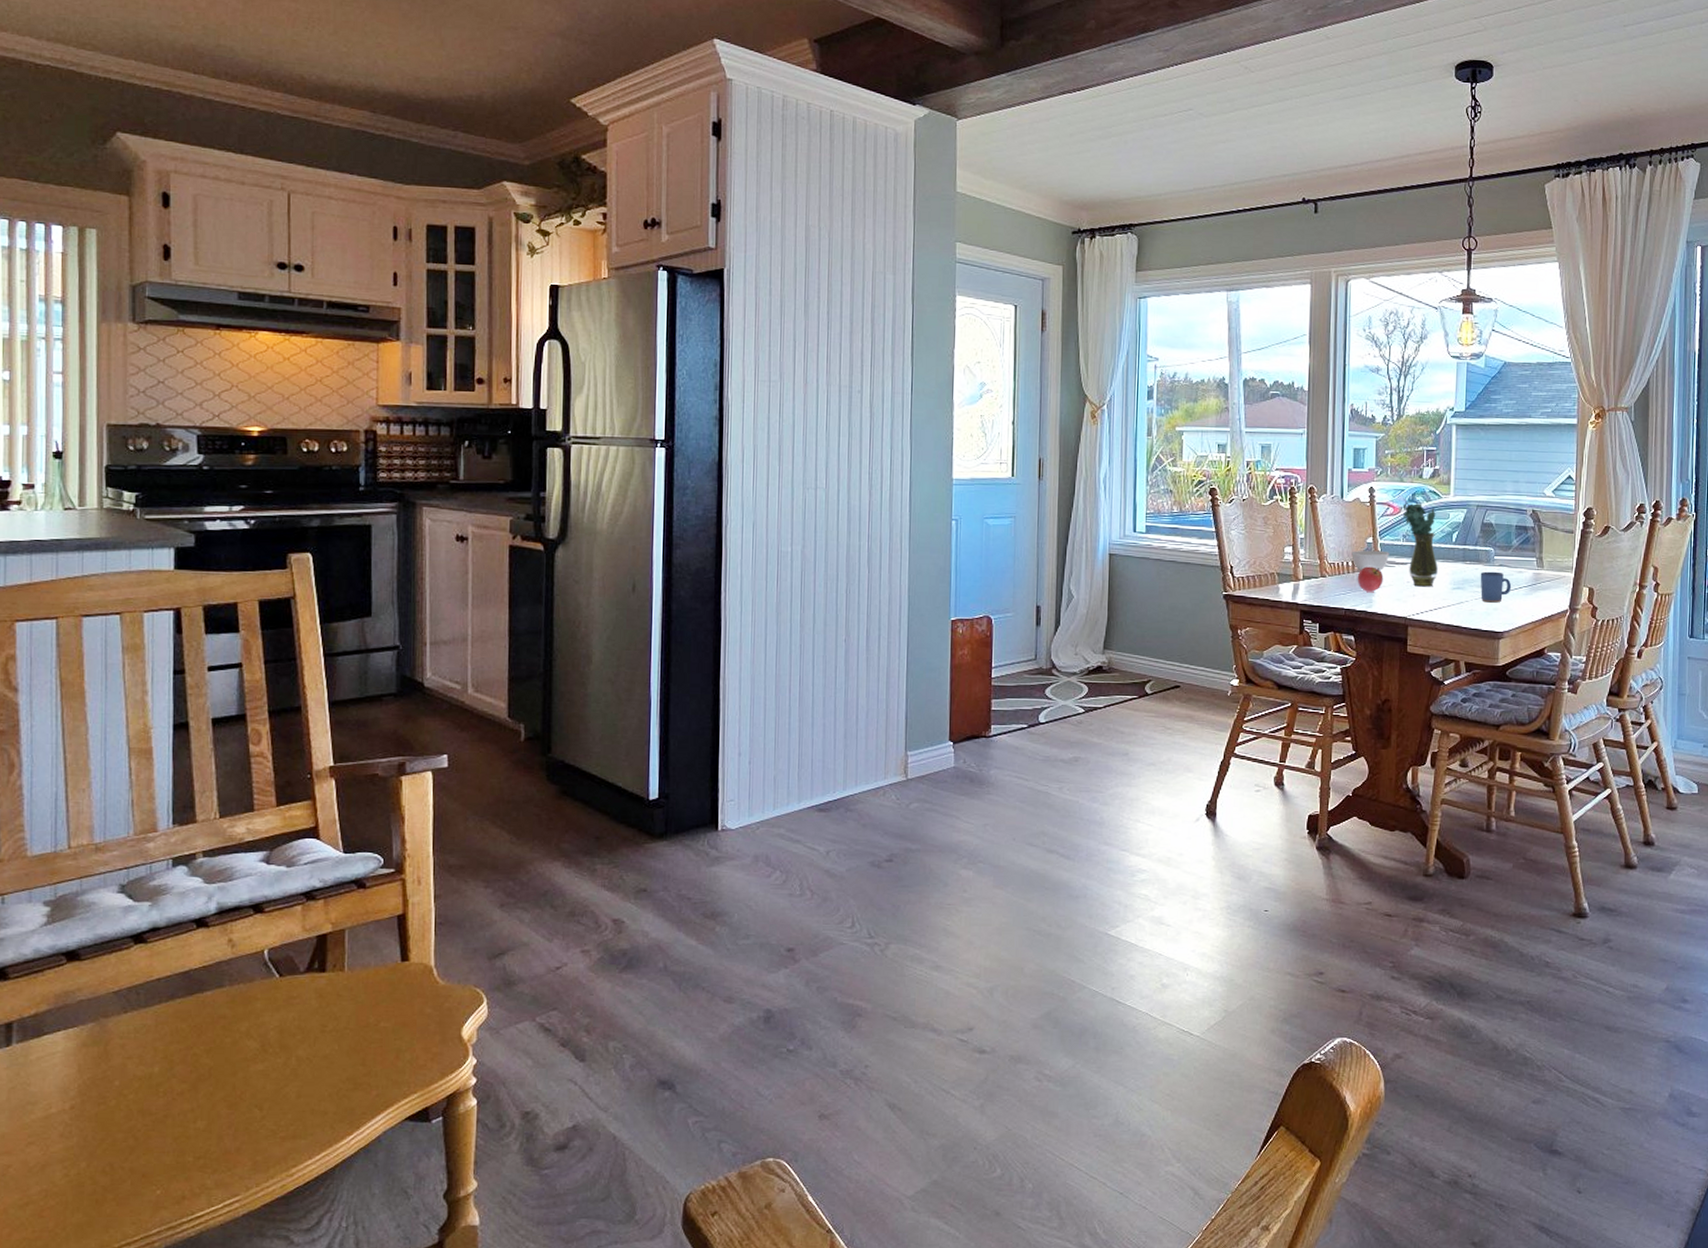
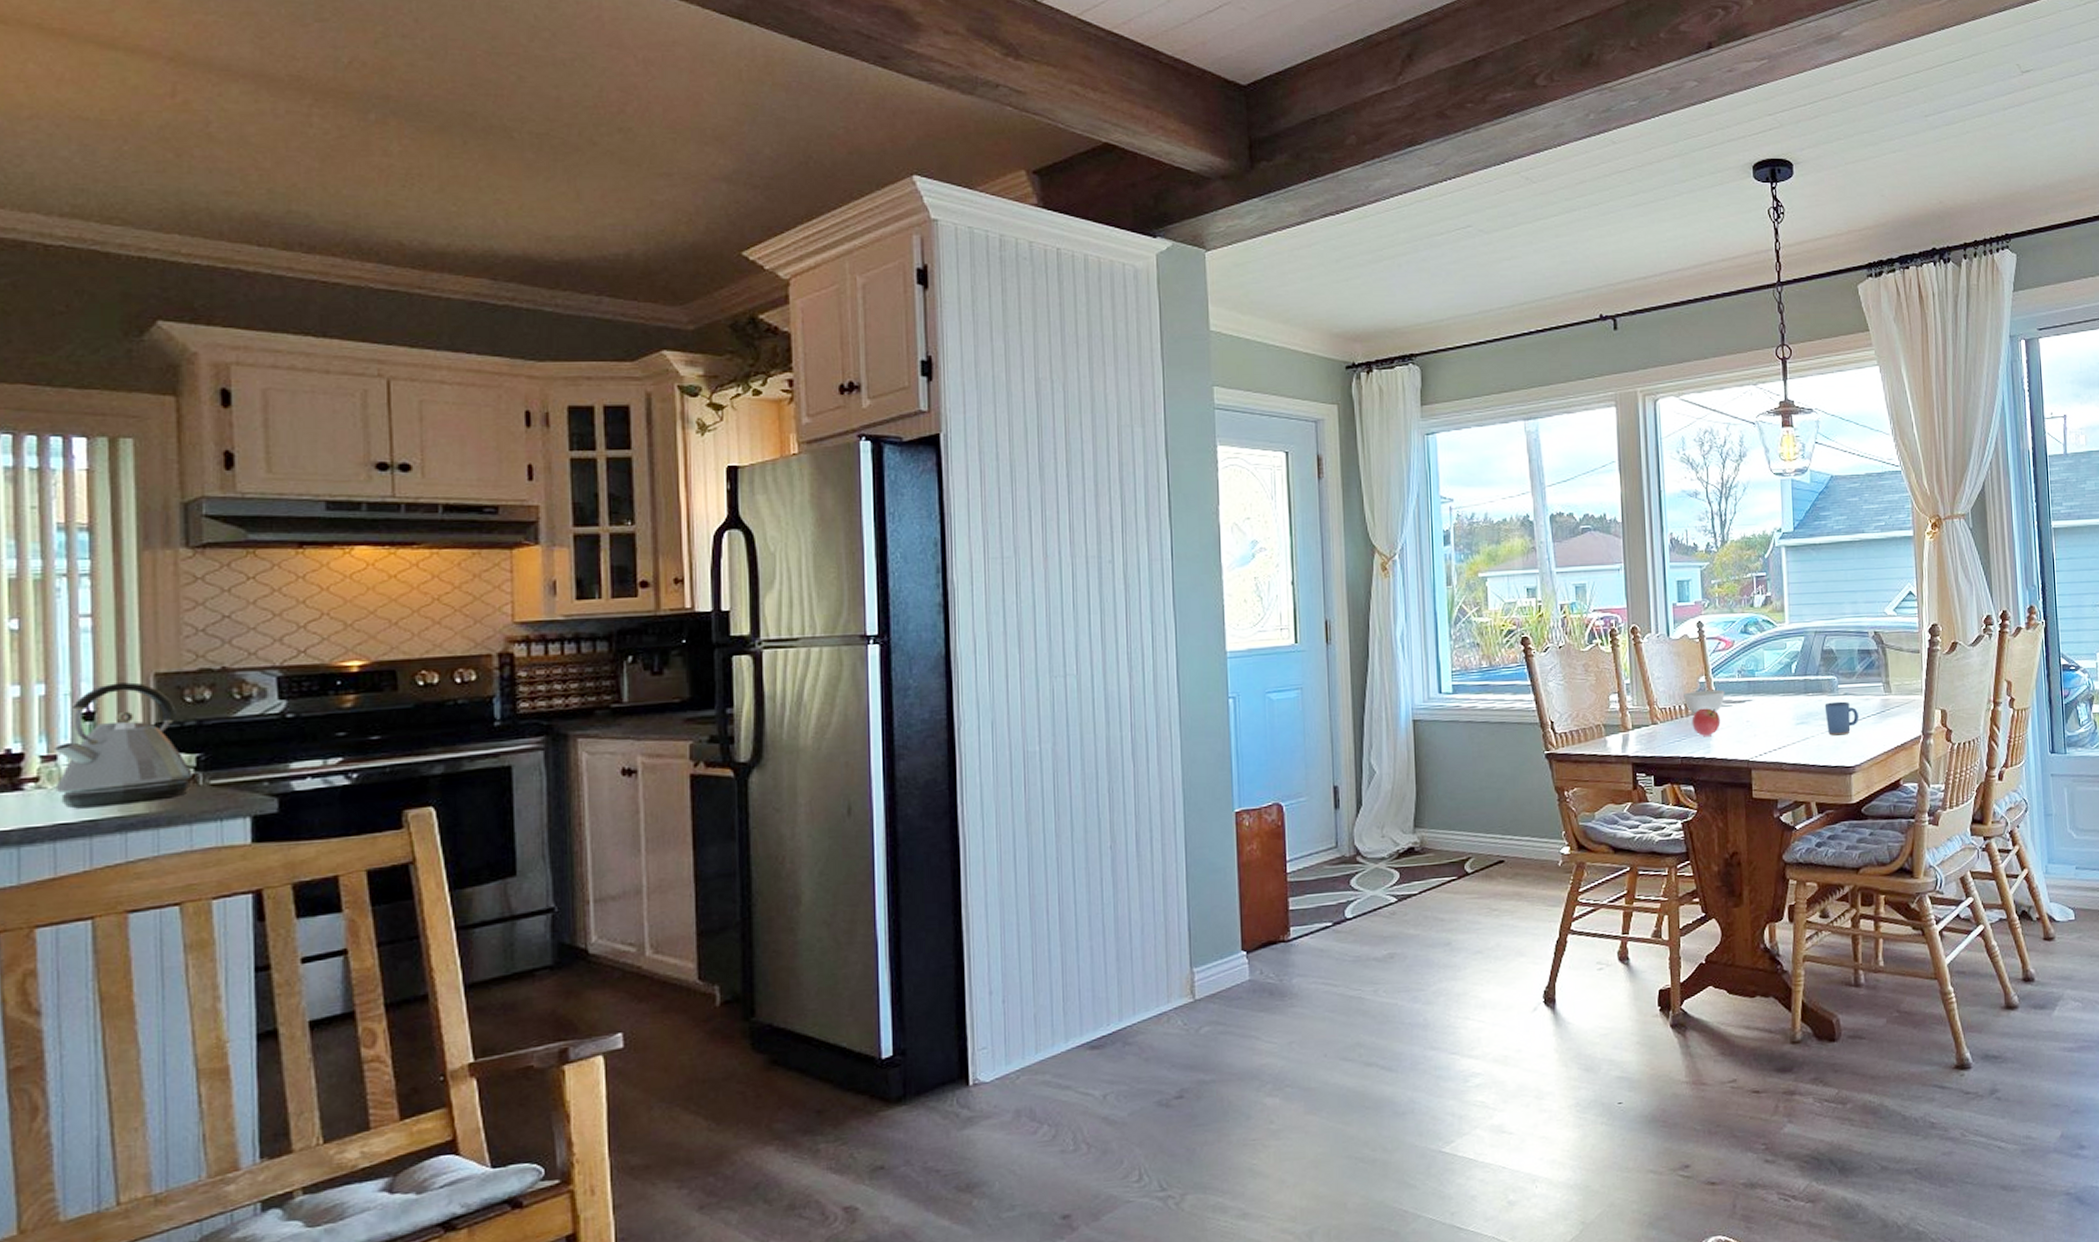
kettle: none [32,430,132,530] -> present [53,682,192,809]
vase: present [1402,498,1438,587] -> none [1735,630,1779,726]

